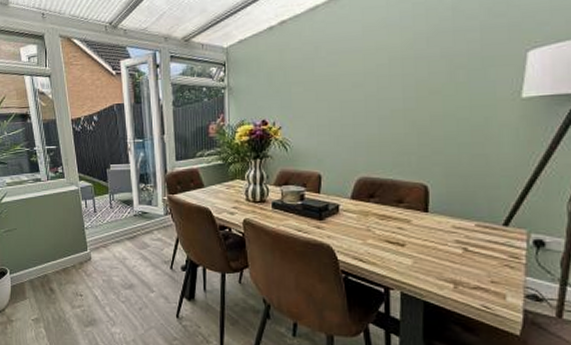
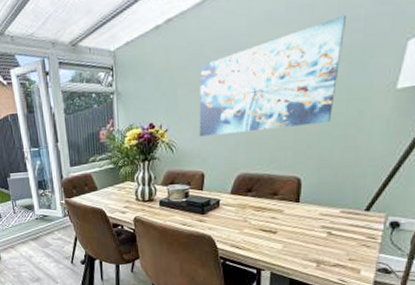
wall art: none [314,25,461,136] -> present [199,14,346,137]

